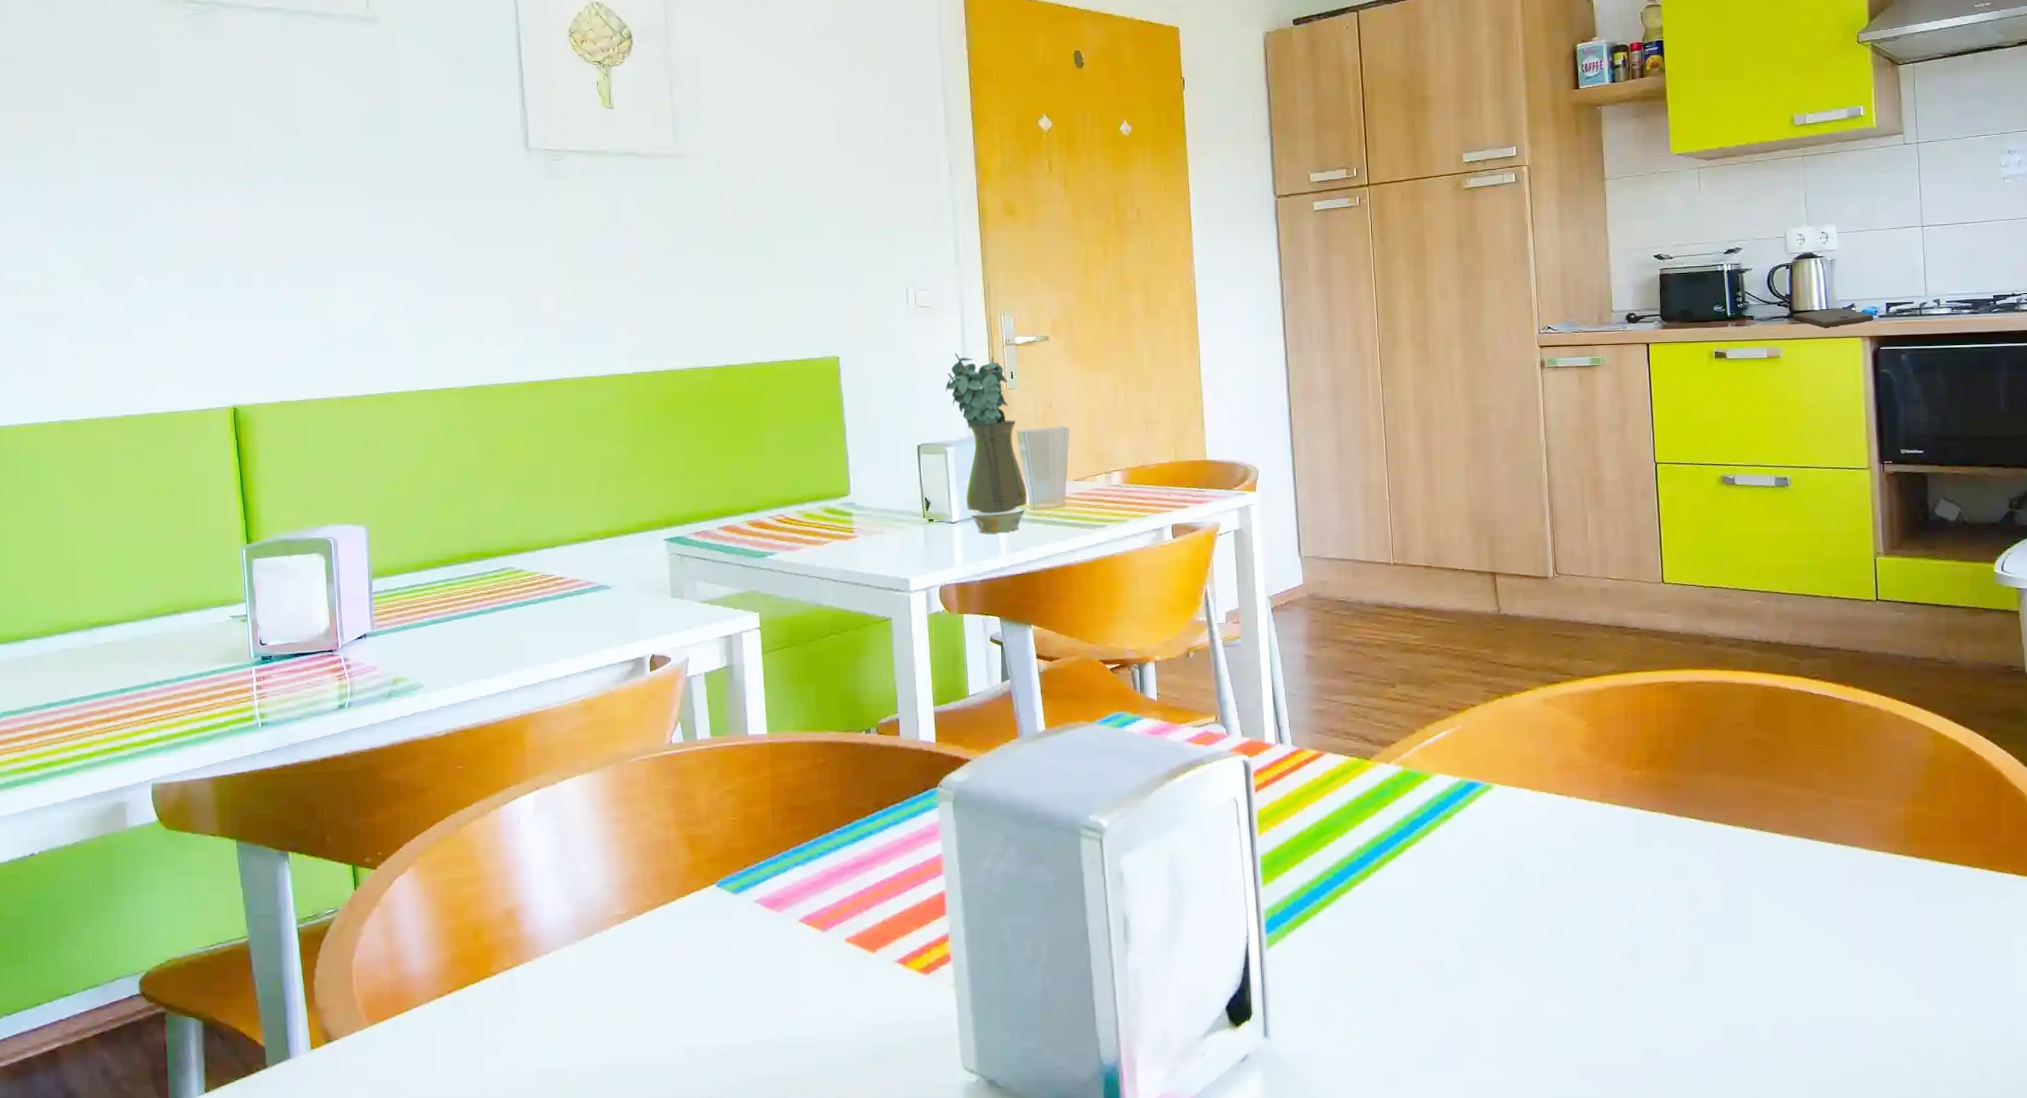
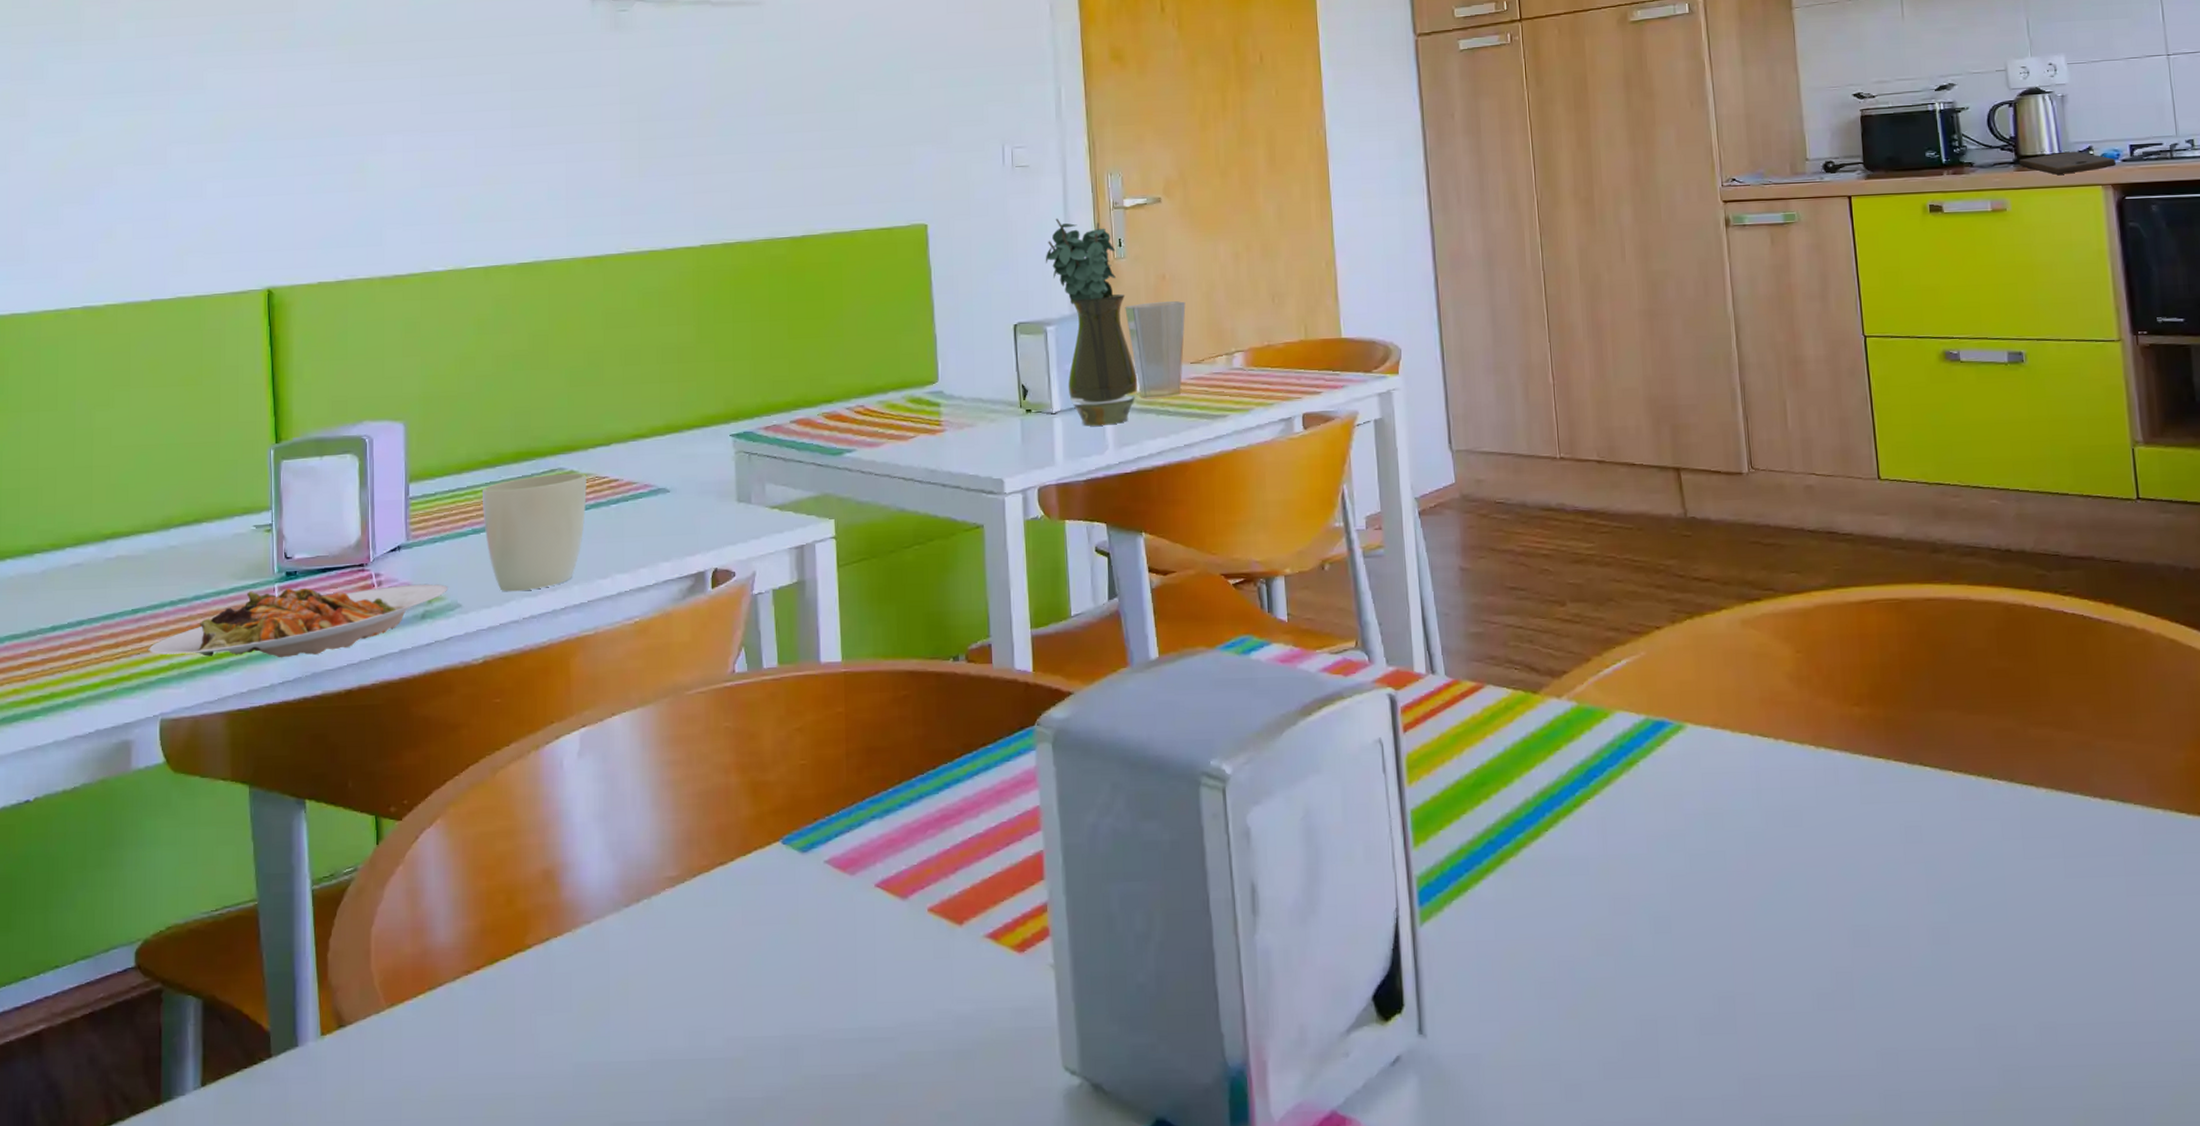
salad: none [136,667,412,731] -> present [147,583,448,658]
cup: none [439,571,535,674] -> present [482,473,587,592]

